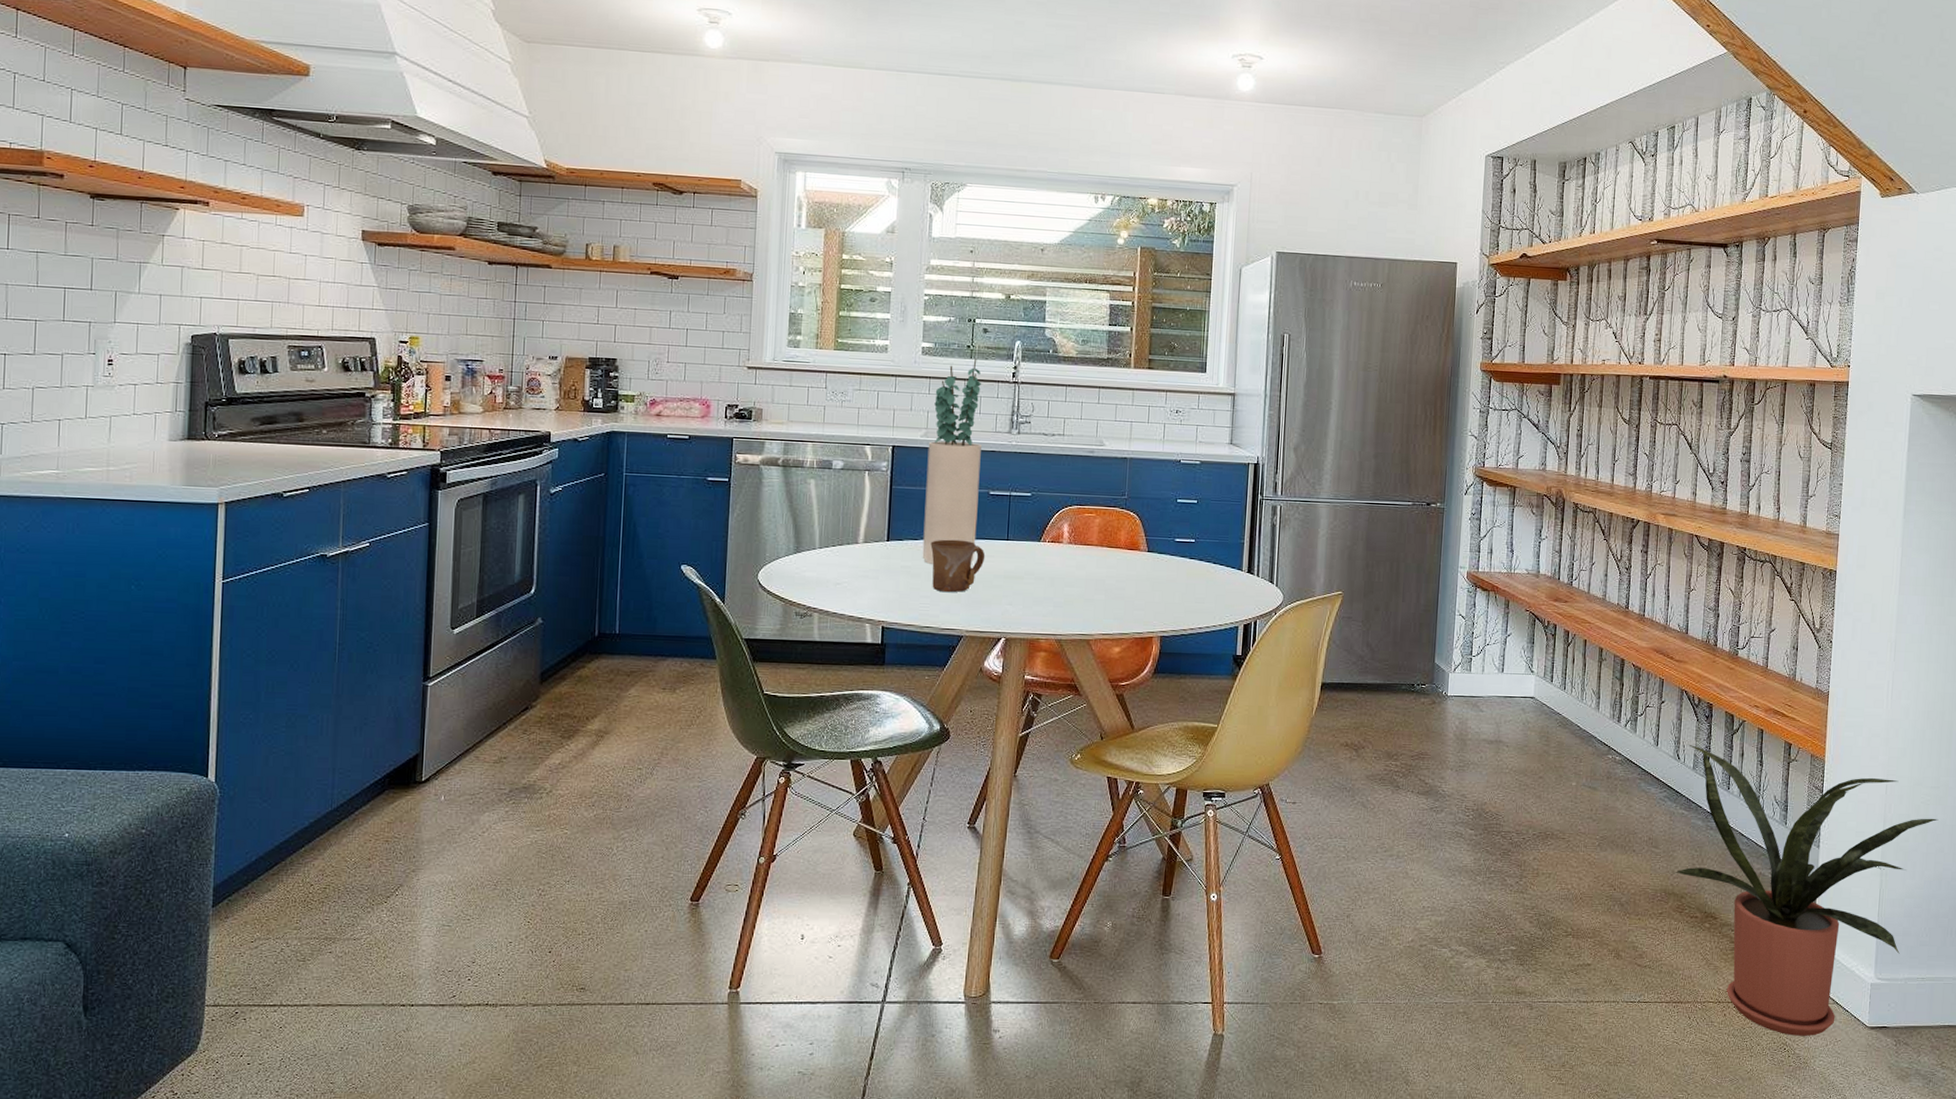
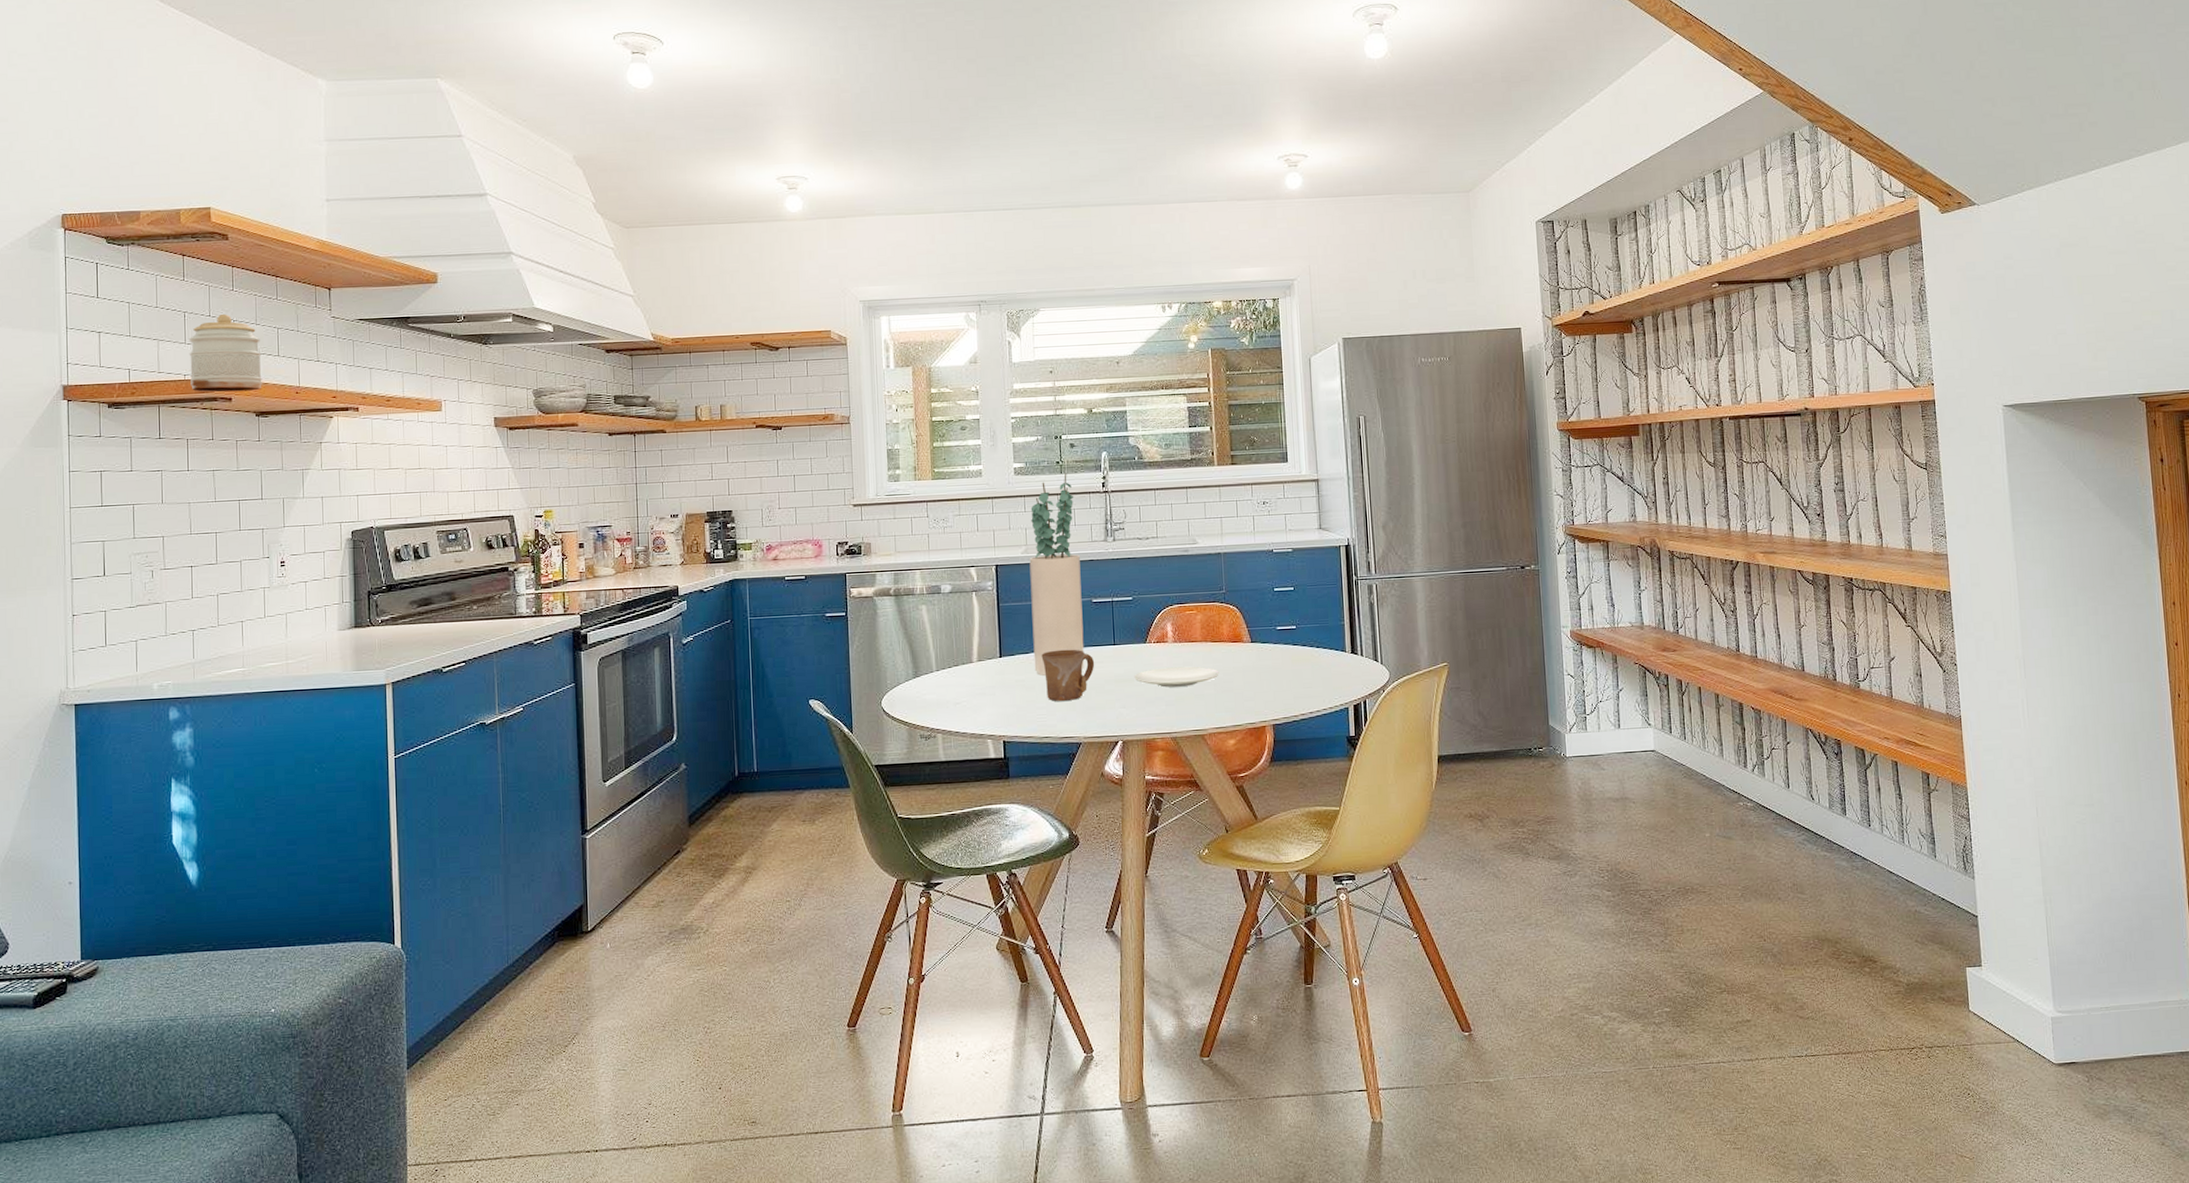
jar: none [17,81,102,170] -> present [188,314,262,393]
plate: none [1024,568,1112,590] -> present [1134,666,1219,688]
house plant: present [1675,744,1939,1036] -> none [1820,783,2098,1080]

